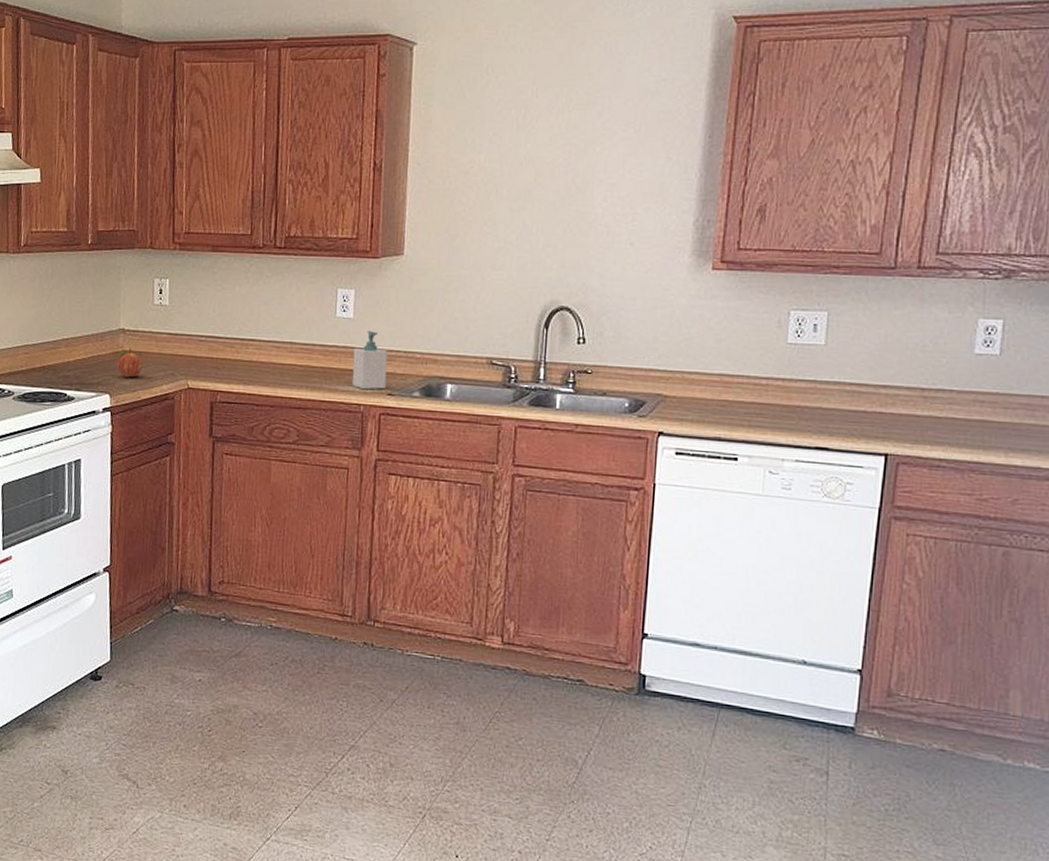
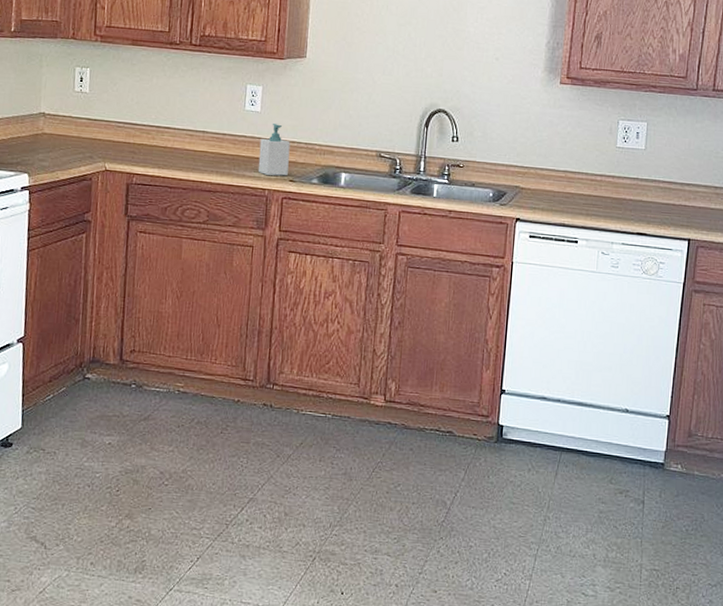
fruit: present [116,348,143,378] -> none [36,131,63,159]

